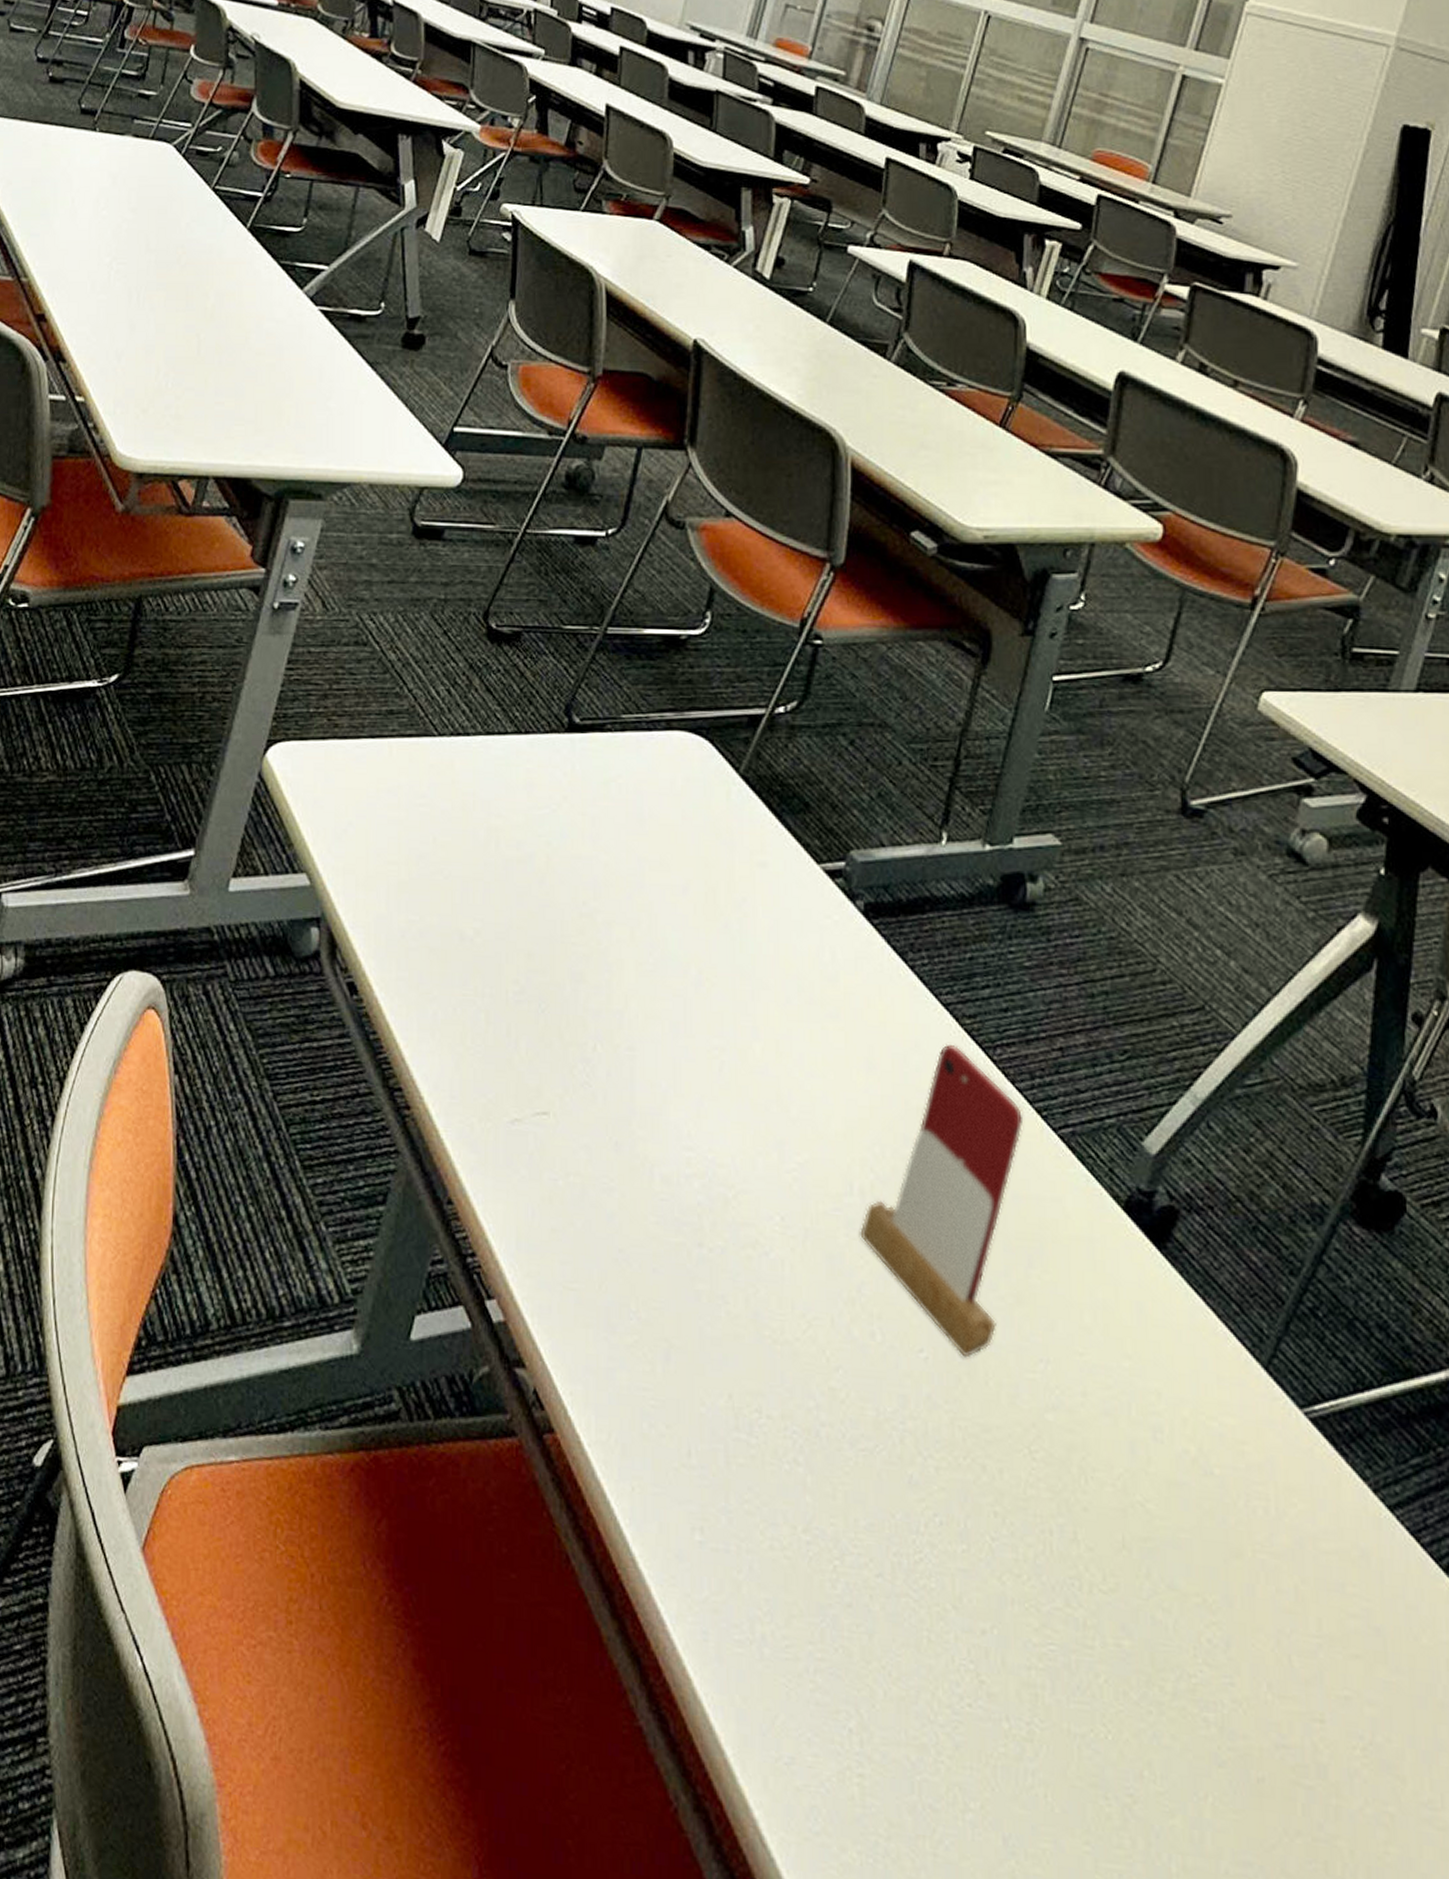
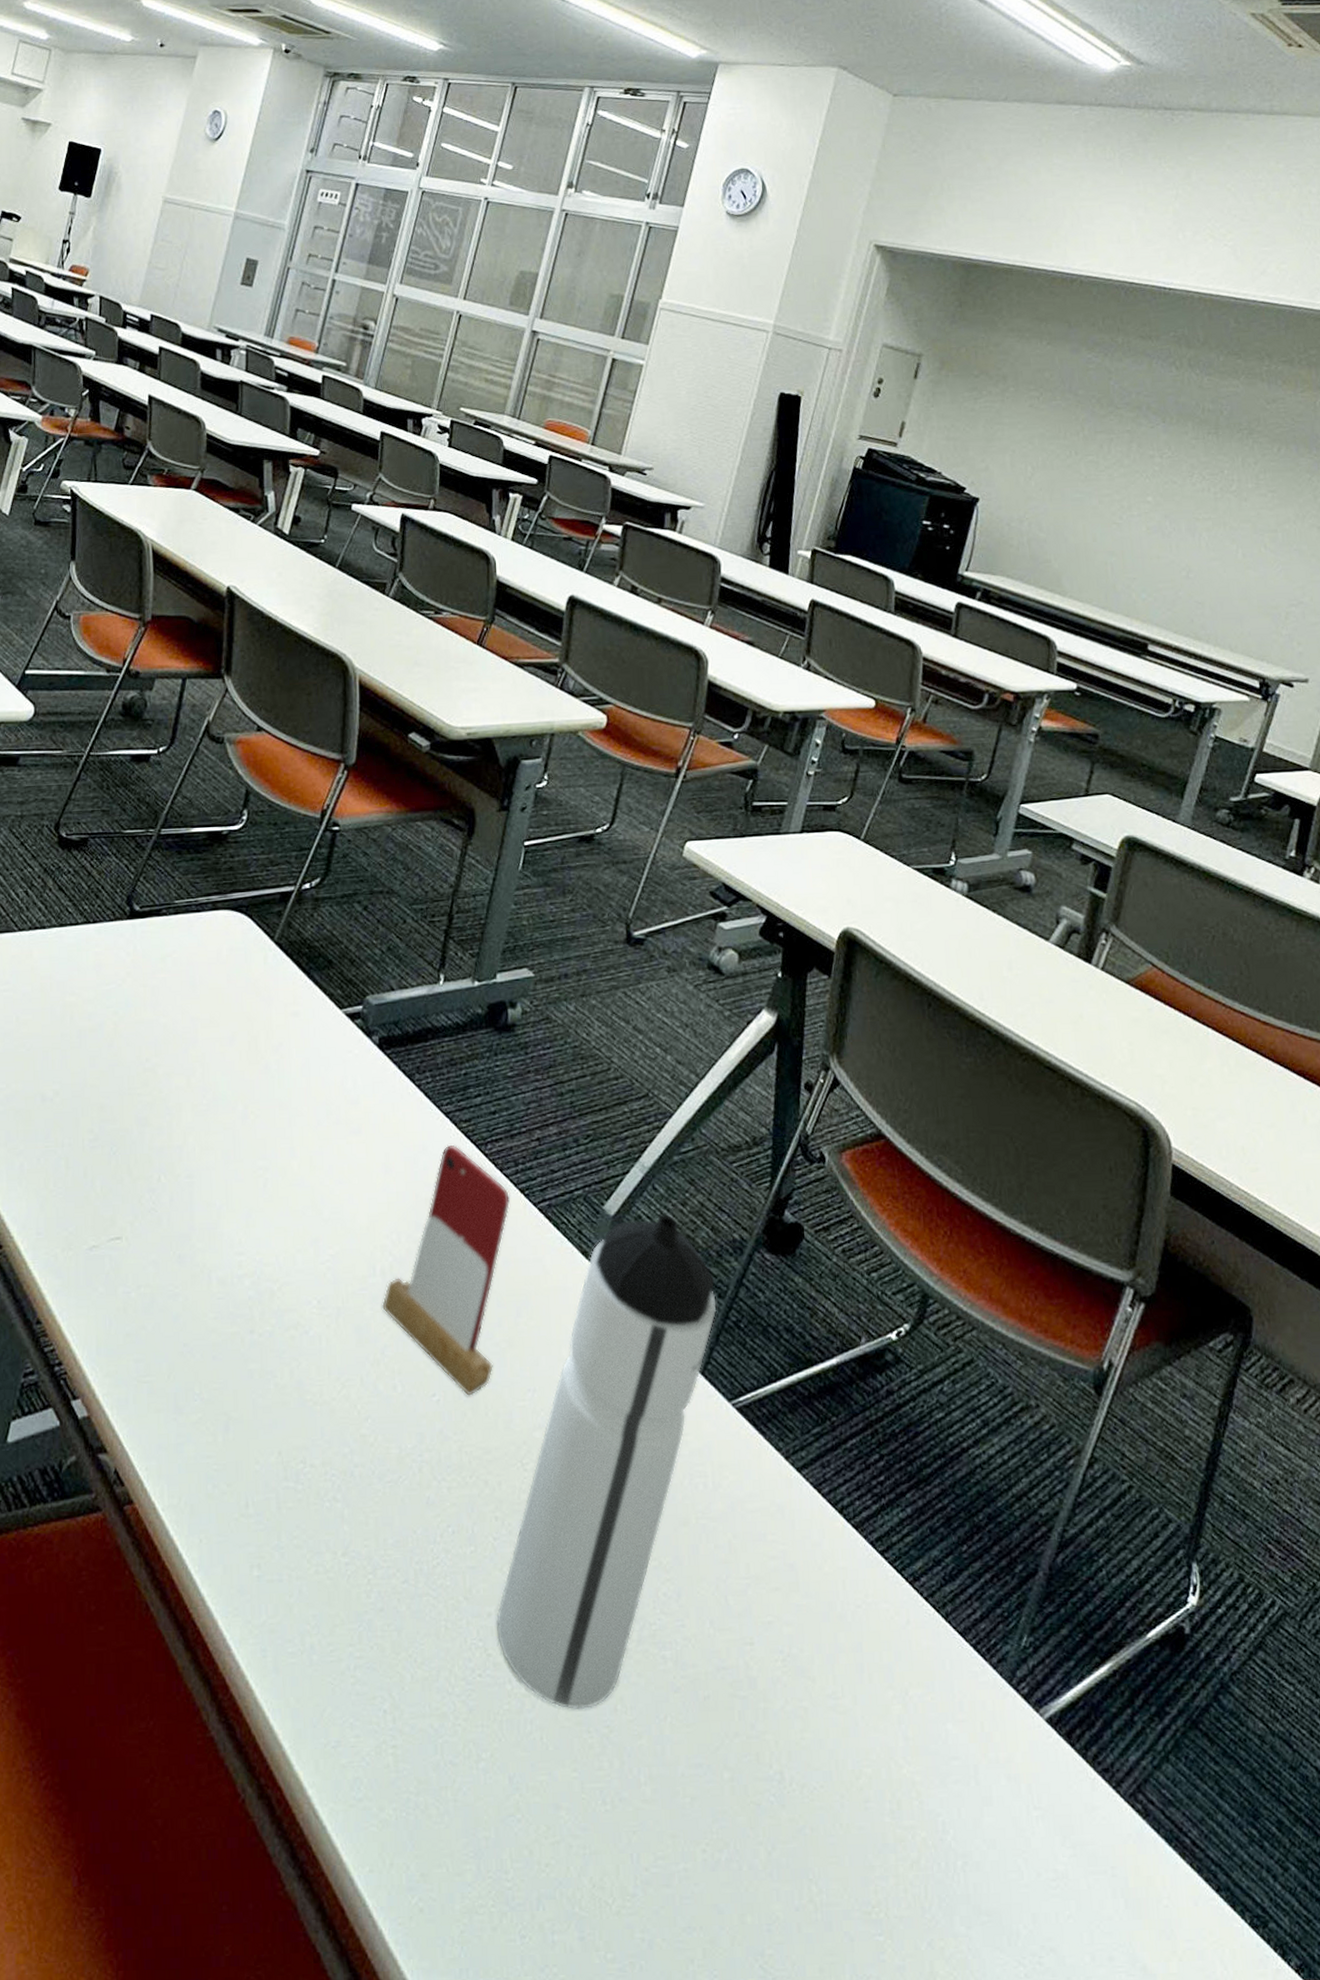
water bottle: none [992,1161,1287,1769] -> present [496,1214,717,1710]

